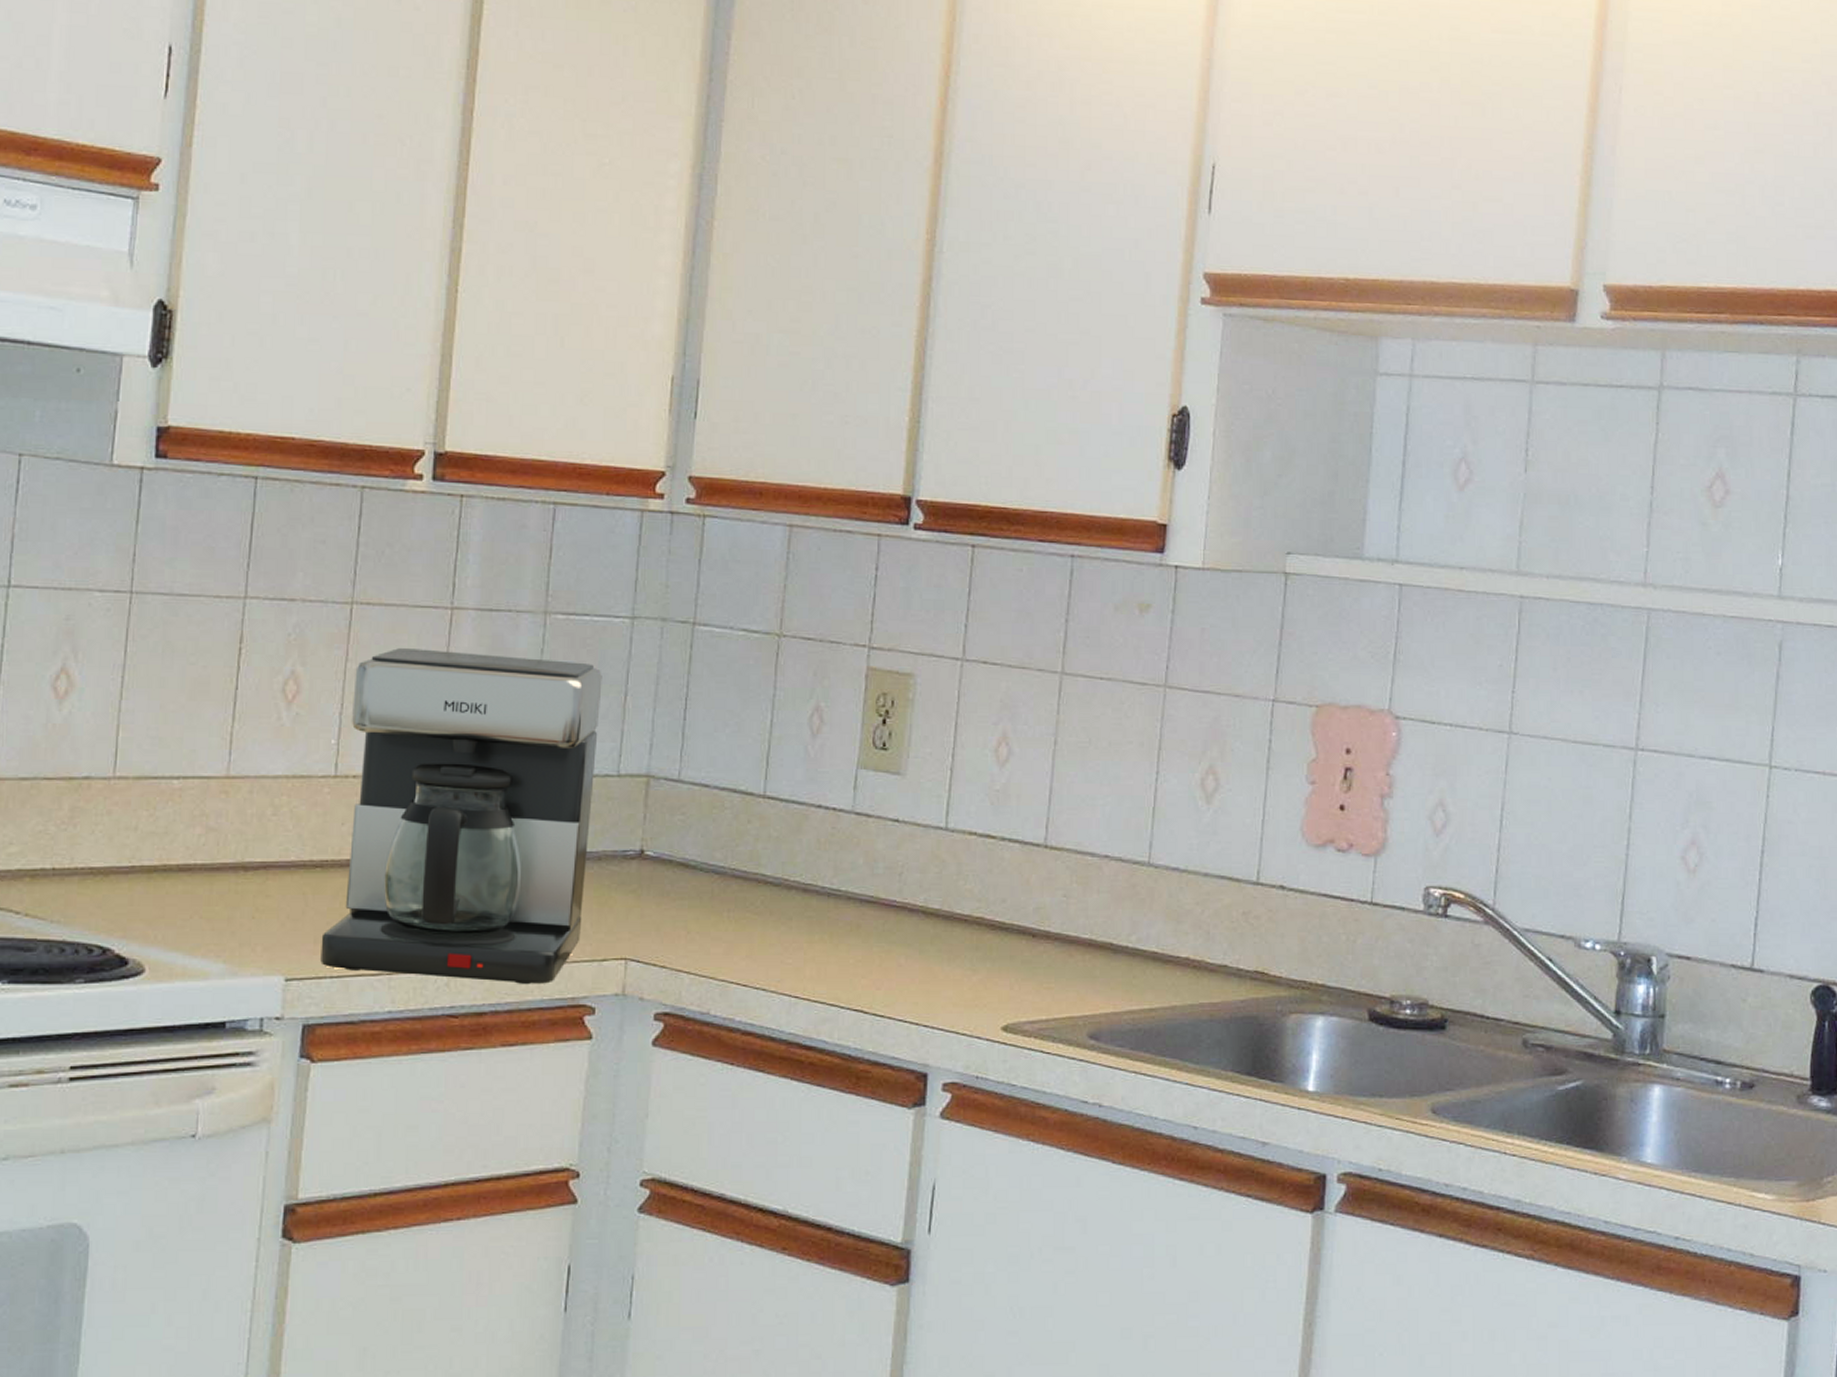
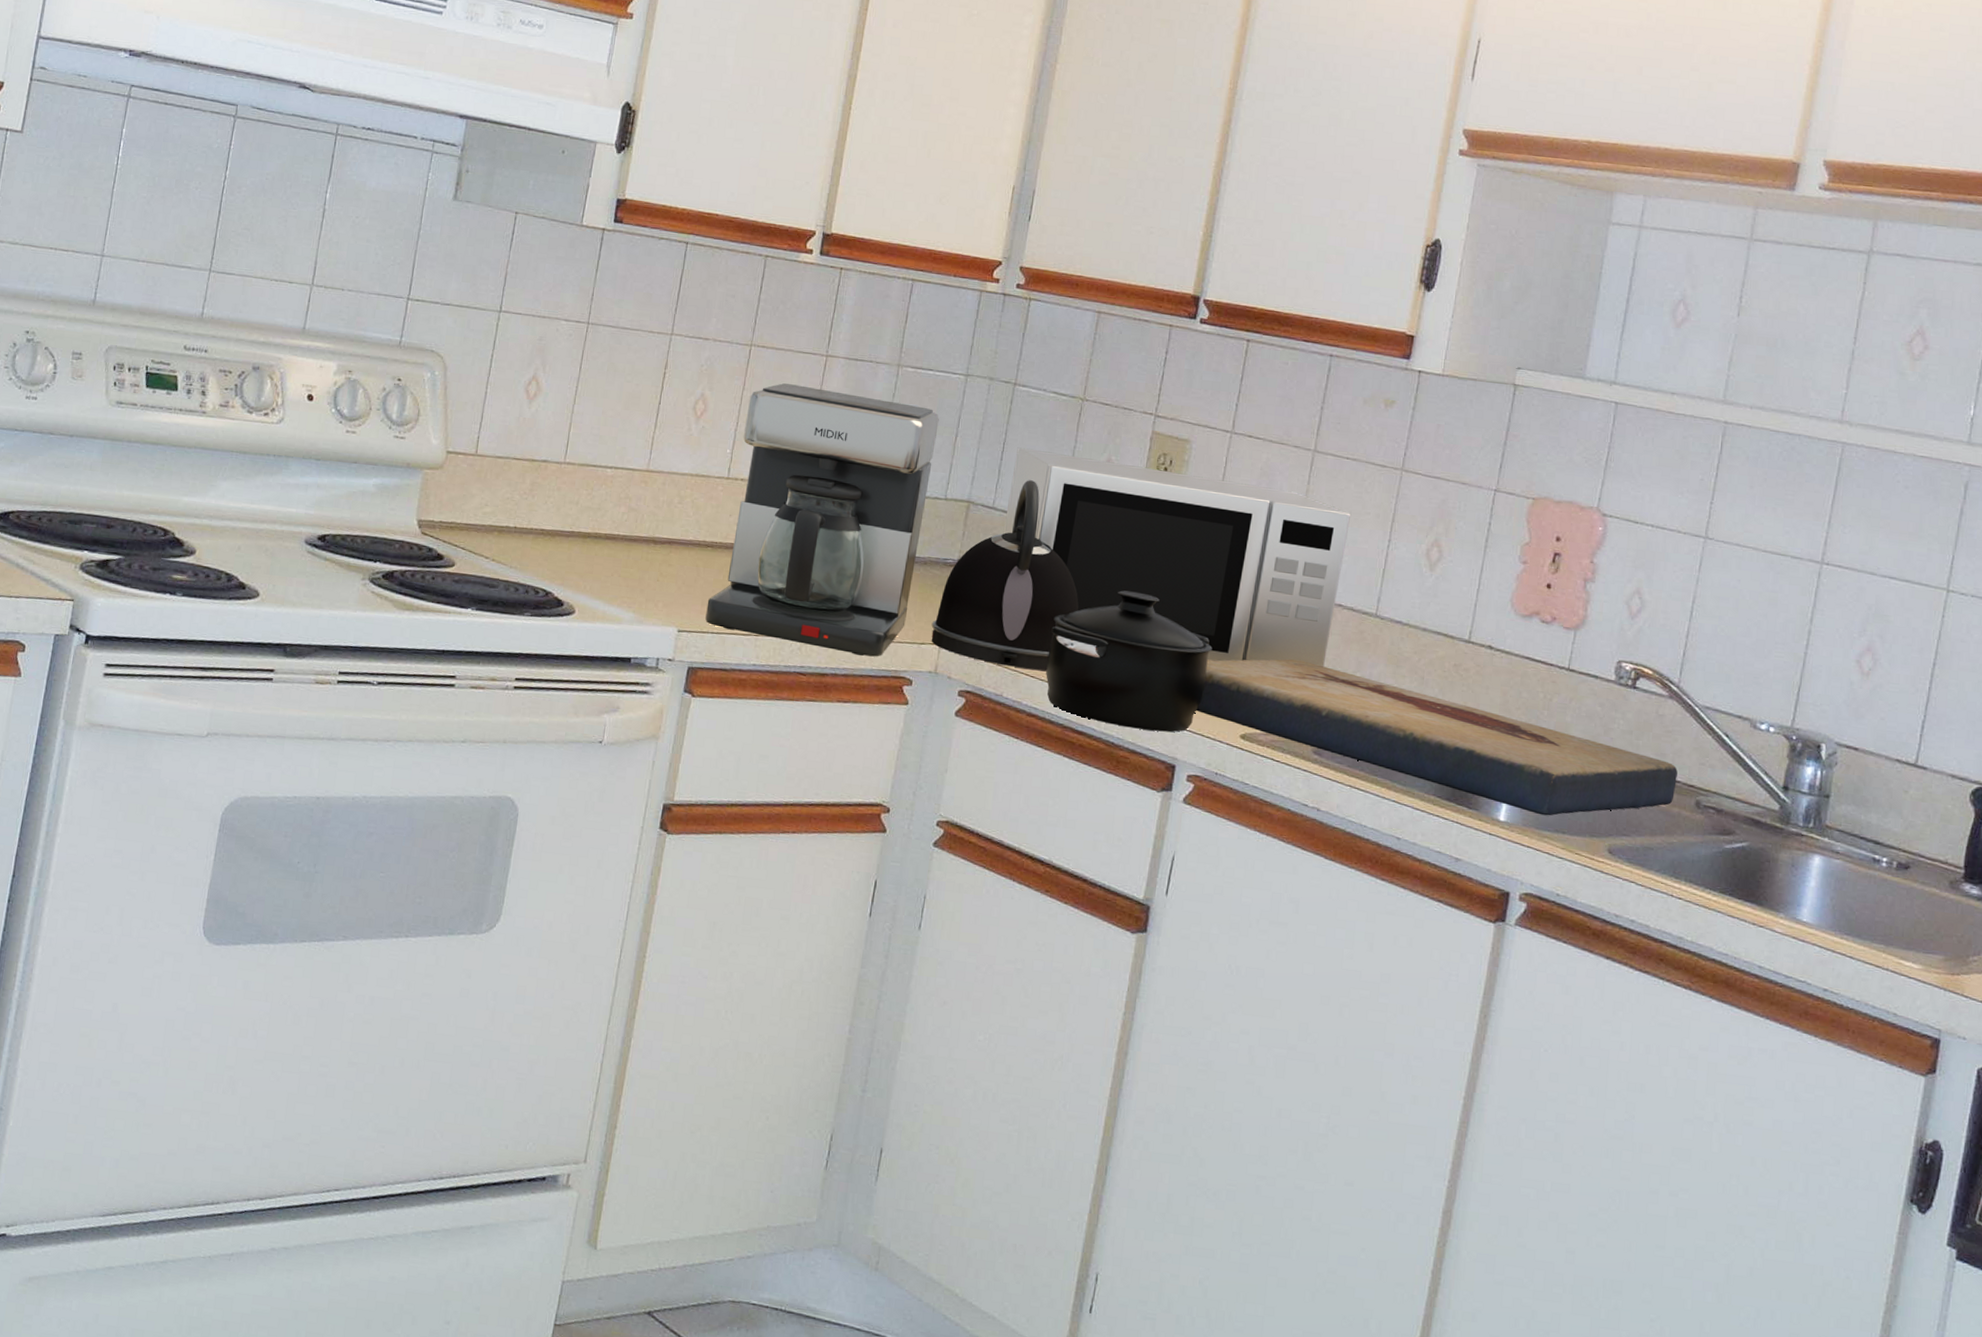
kettle: none [613,741,794,976] -> present [931,480,1079,671]
microwave: none [694,702,1110,941] -> present [1003,447,1350,668]
saucepan: none [761,866,960,1034] -> present [1046,590,1213,732]
fish fossil: none [947,928,1500,1079] -> present [1196,659,1678,816]

